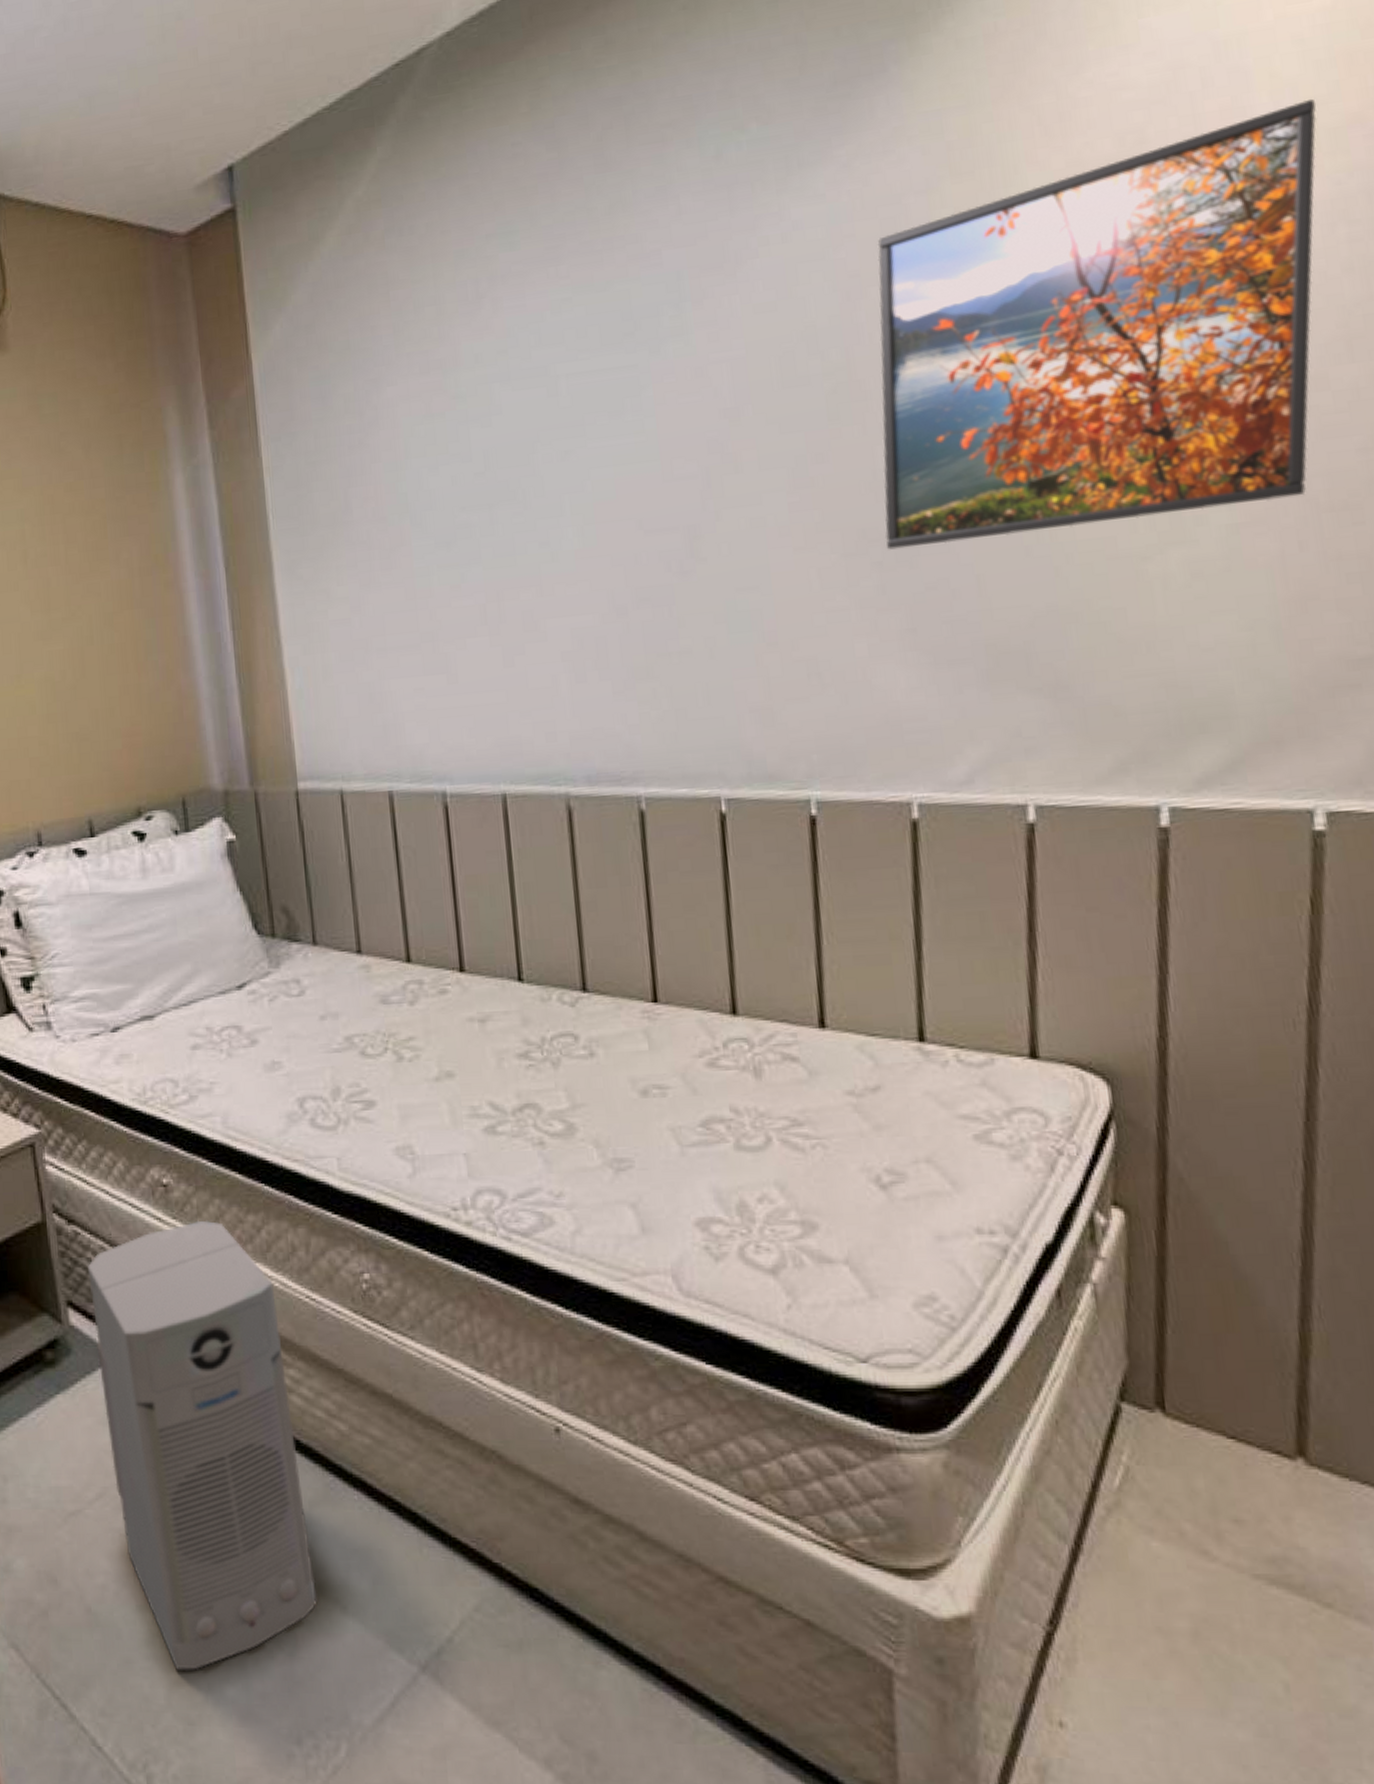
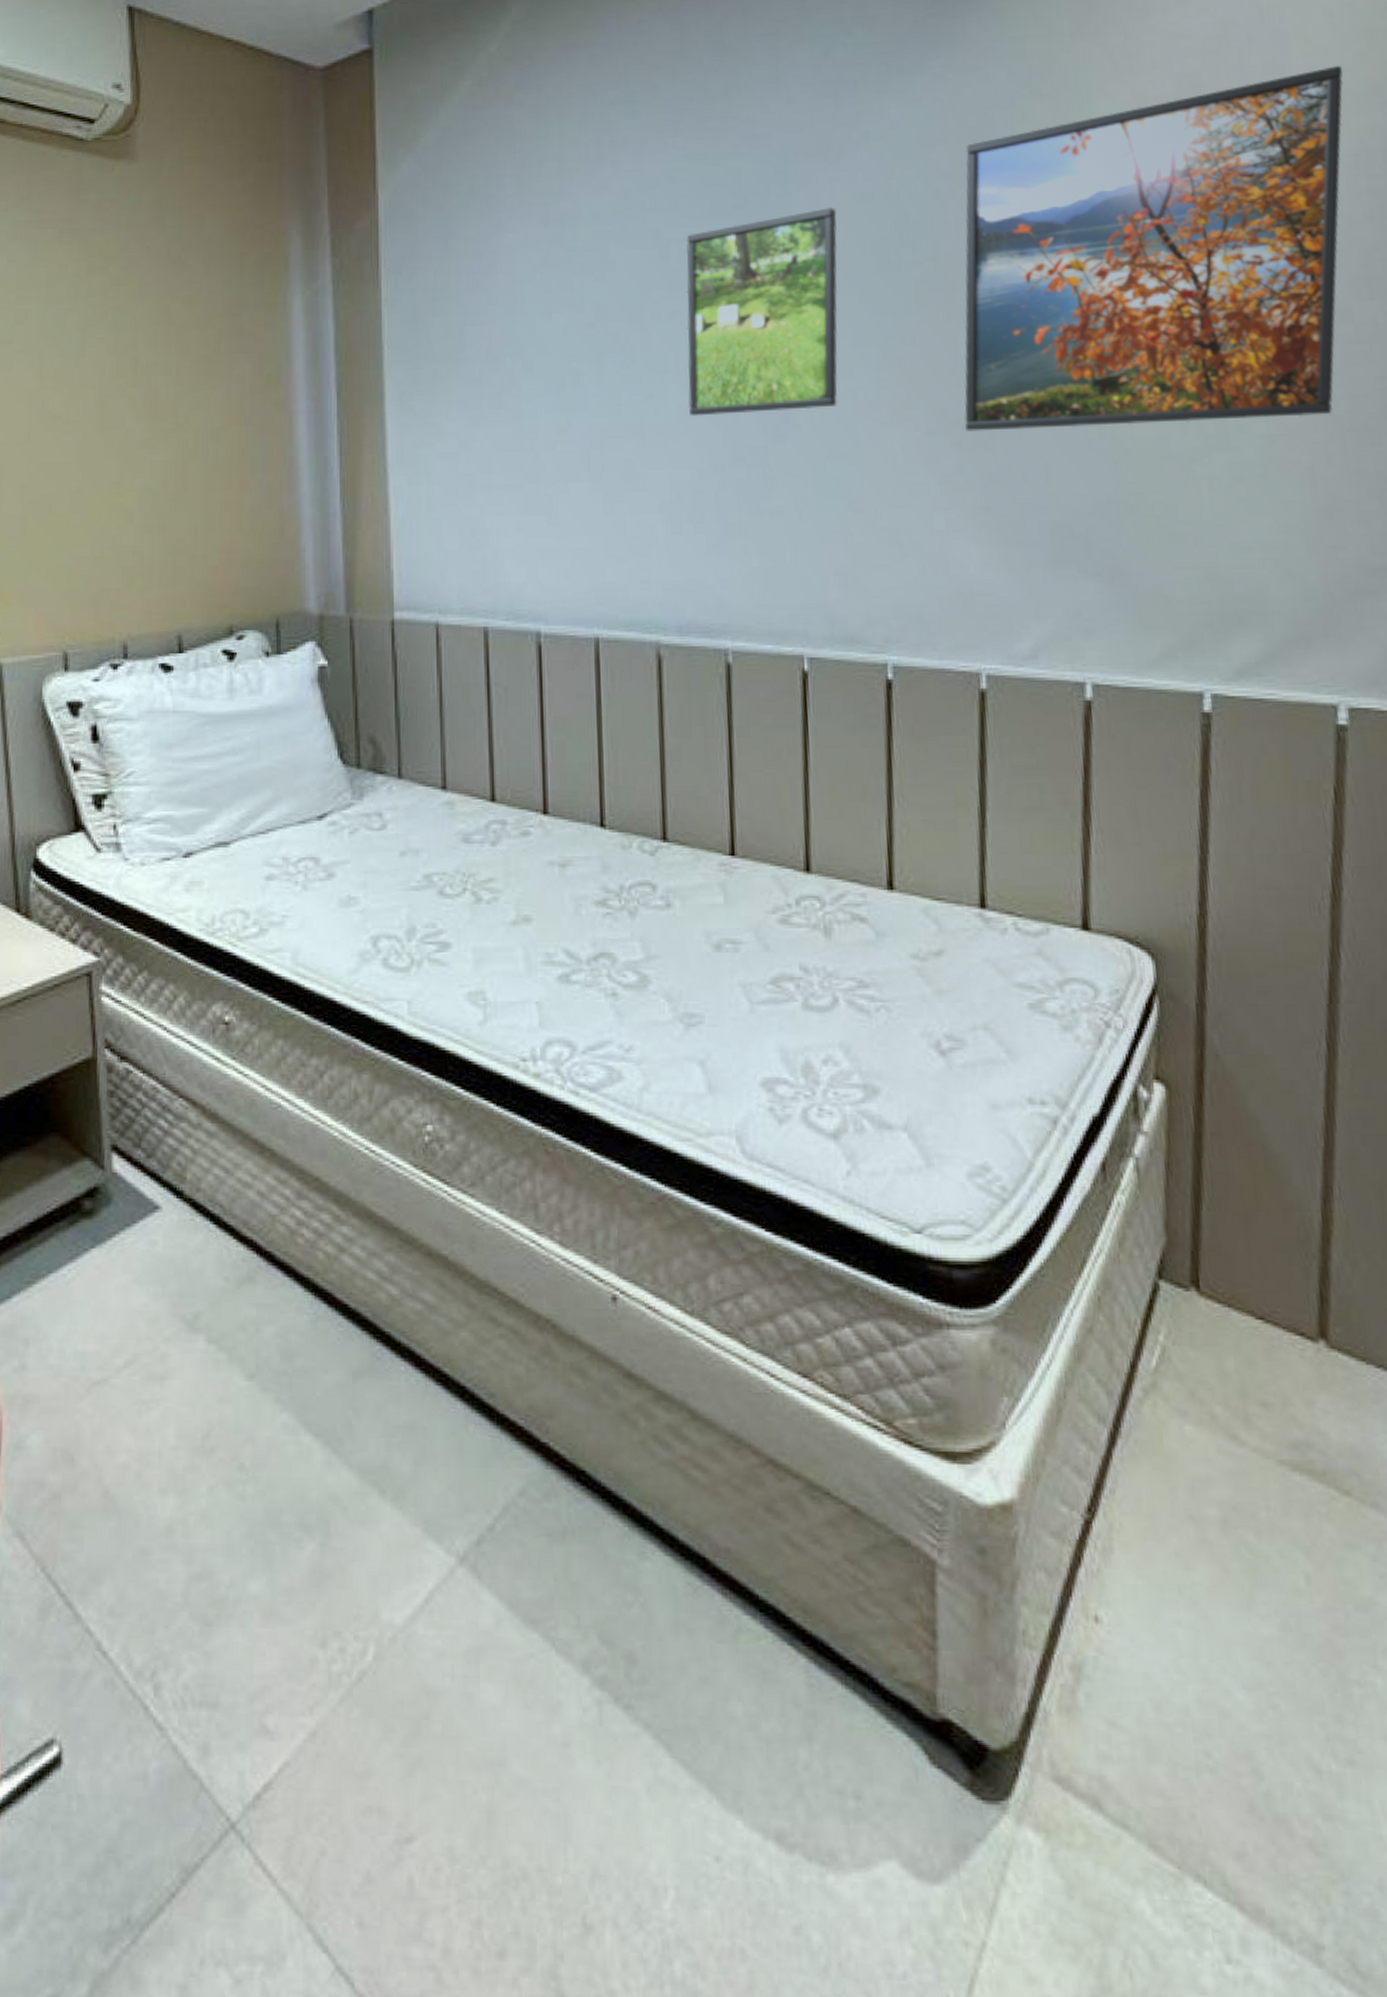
air purifier: present [87,1220,317,1670] -> none [136,1062,354,1563]
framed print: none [575,323,746,560] -> present [686,207,838,416]

